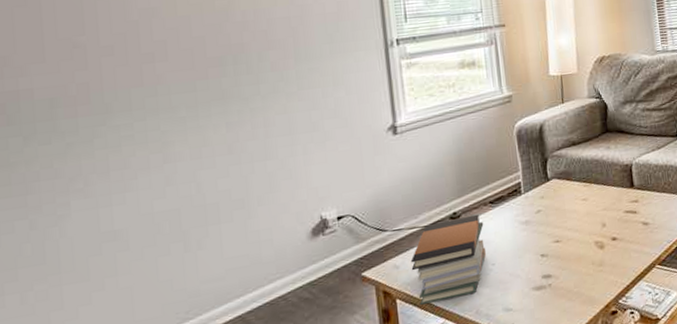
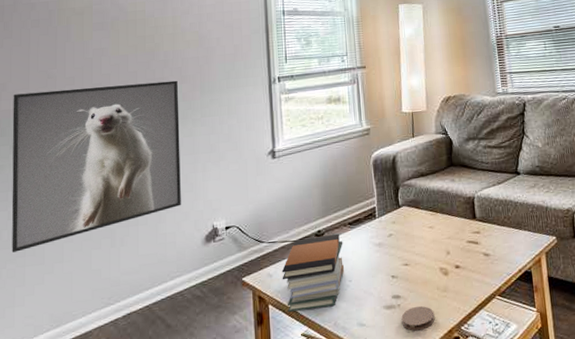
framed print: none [21,46,277,270] -> present [11,80,181,253]
coaster: none [553,283,590,310] -> present [401,306,435,331]

